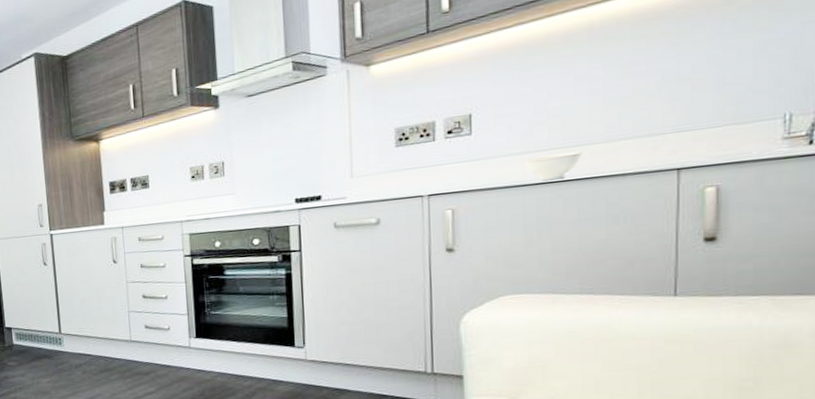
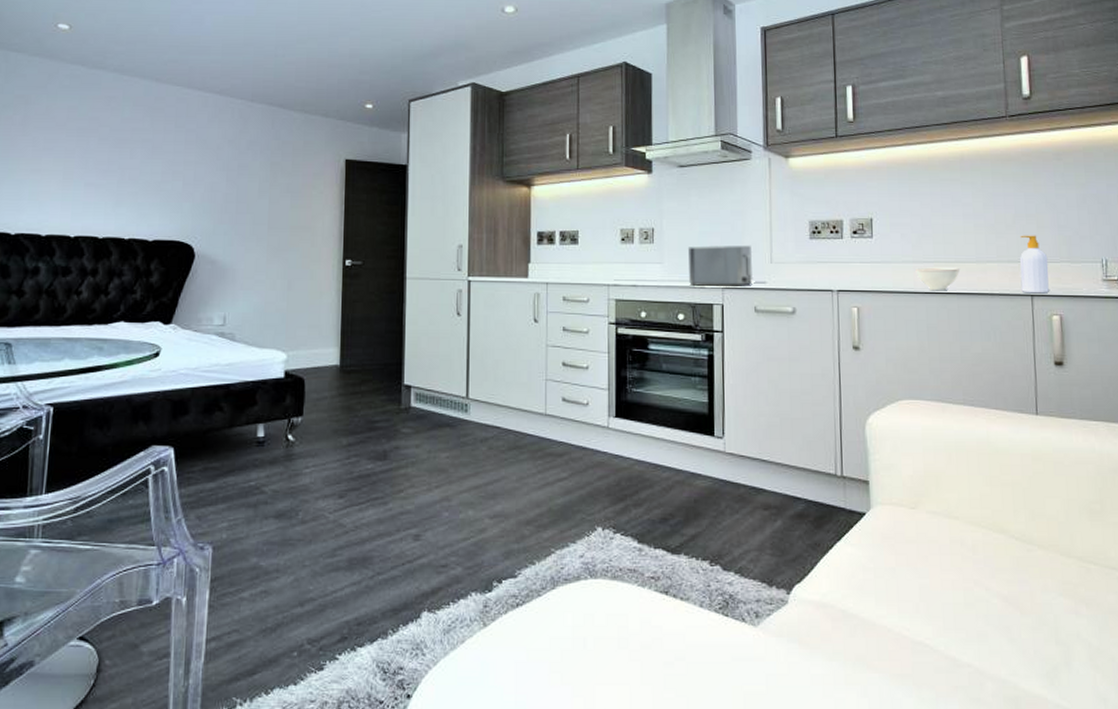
toaster: none [260,163,331,211] -> present [687,245,752,288]
soap bottle: none [664,100,705,167] -> present [1019,235,1049,294]

